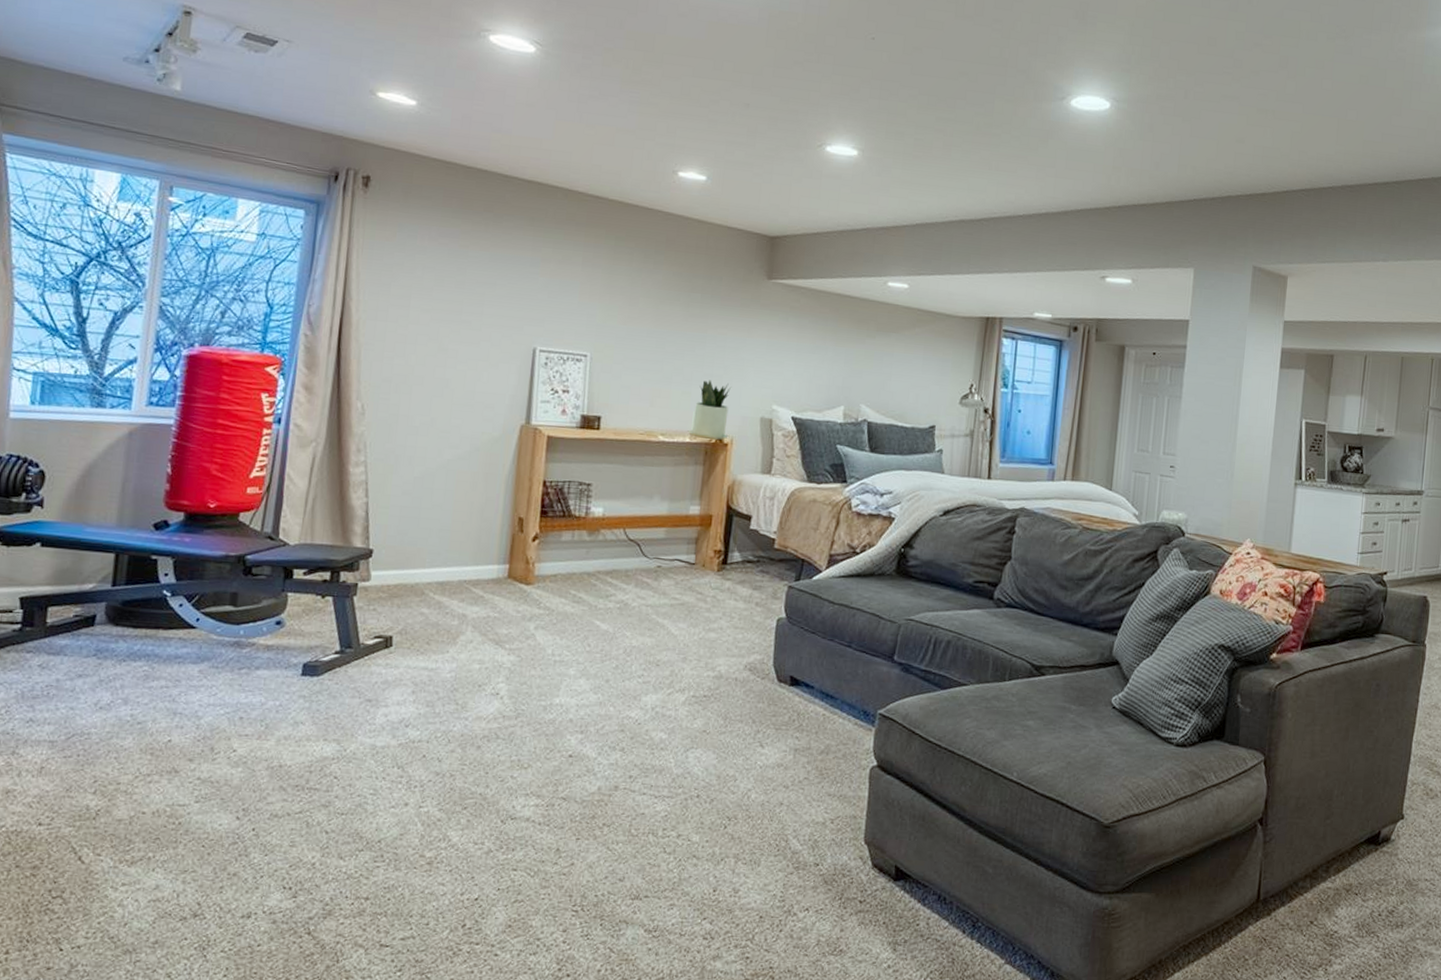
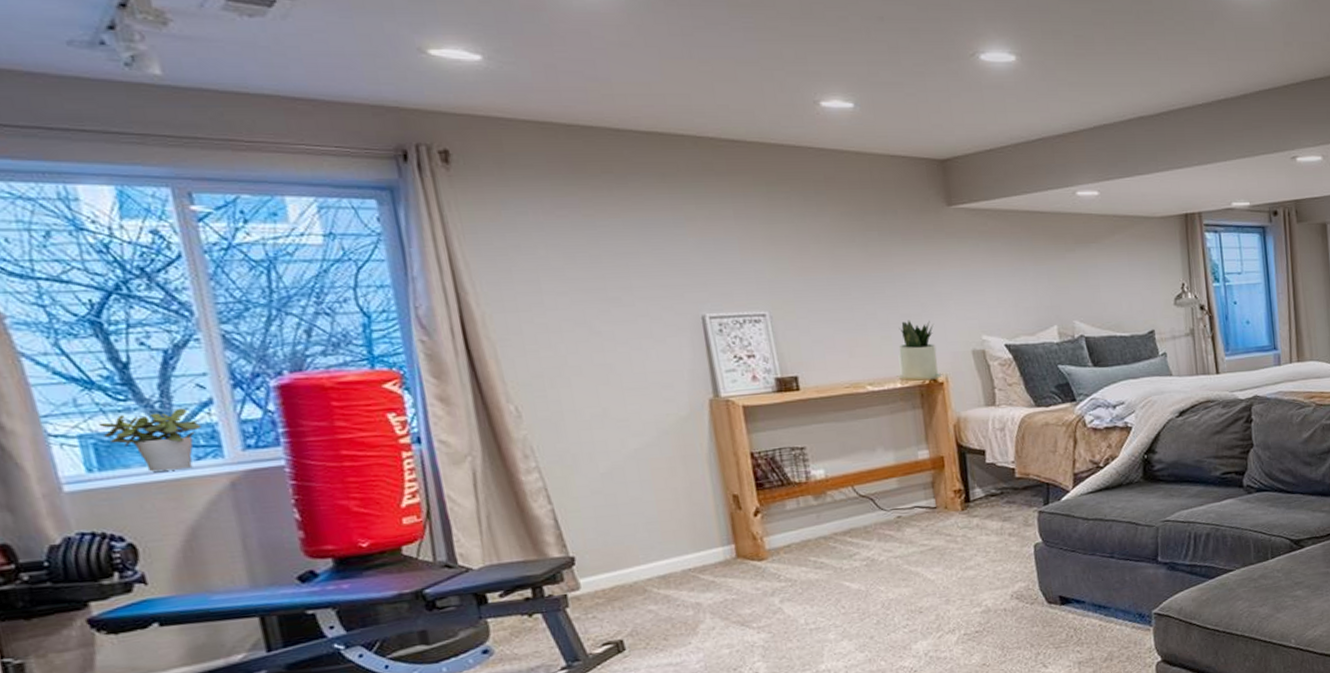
potted plant: none [51,361,122,415] -> present [99,408,201,472]

